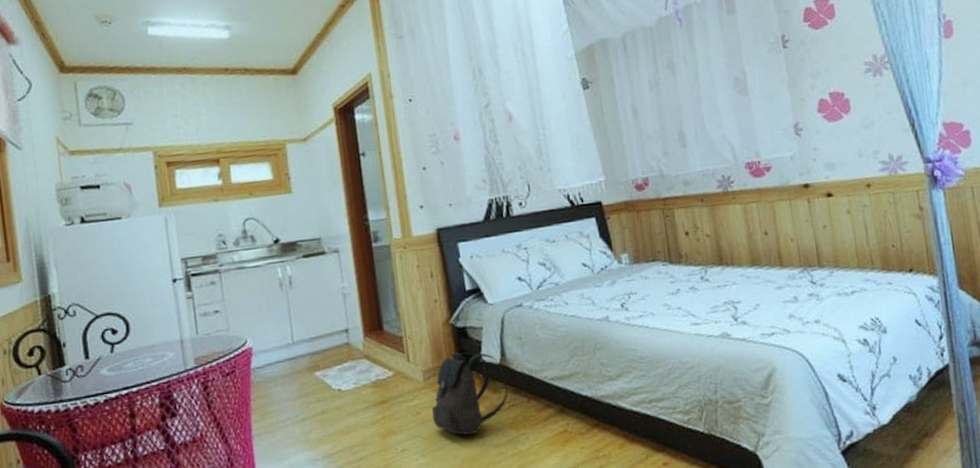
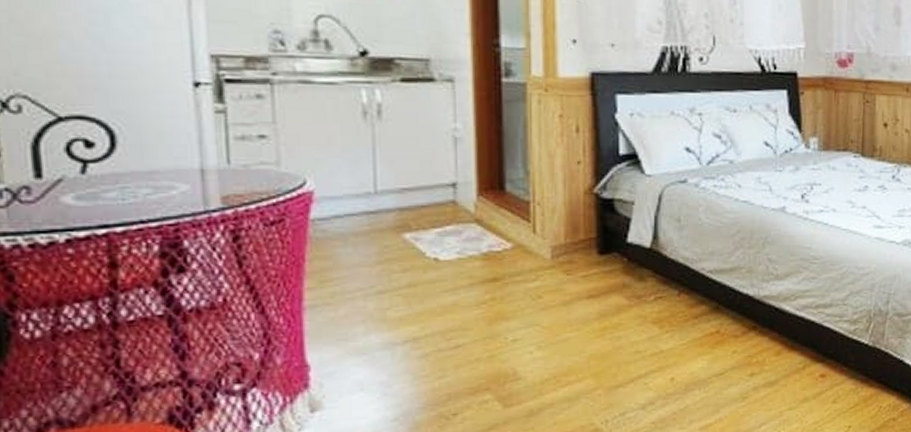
backpack: present [432,351,508,436] -> none [557,228,656,328]

